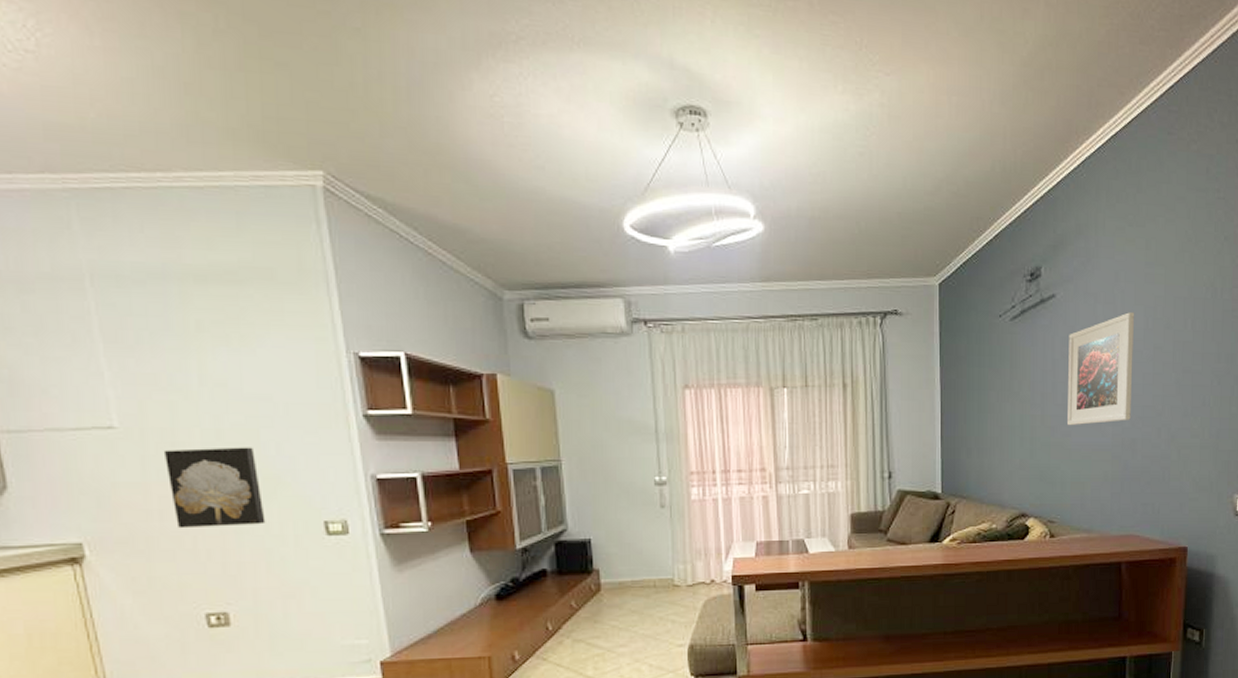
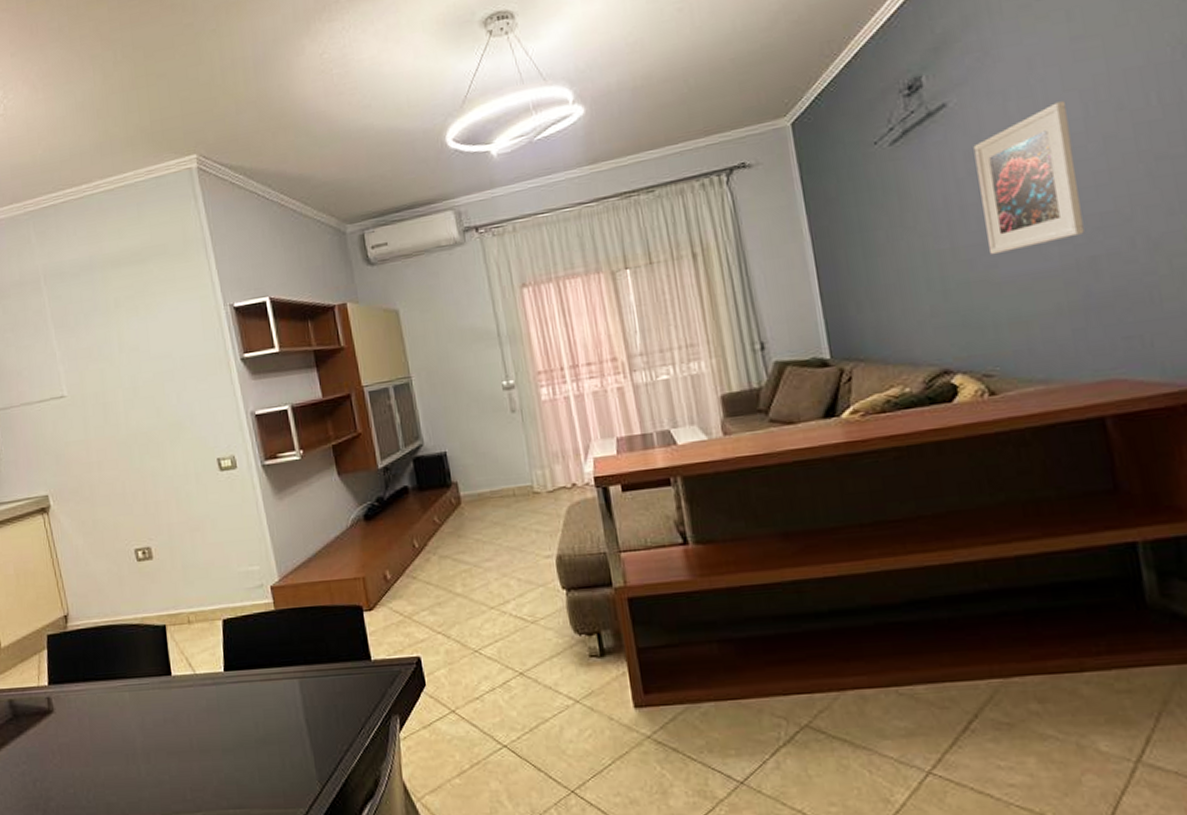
wall art: present [163,447,266,529] -> none [98,399,173,476]

